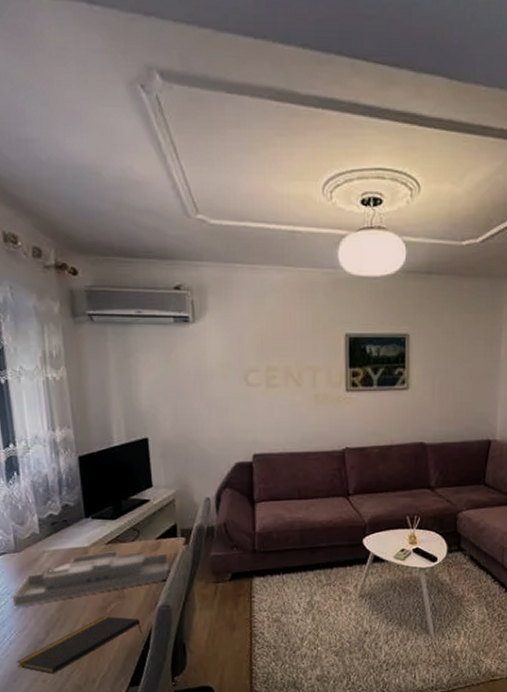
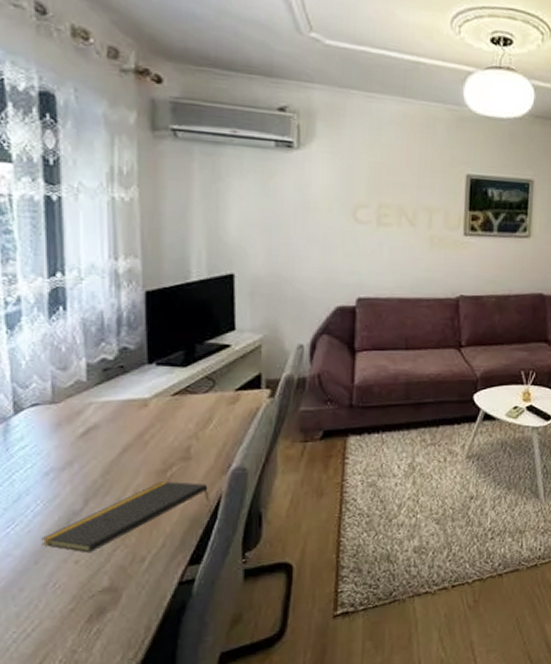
desk organizer: present [13,551,169,607] -> none [44,404,248,470]

